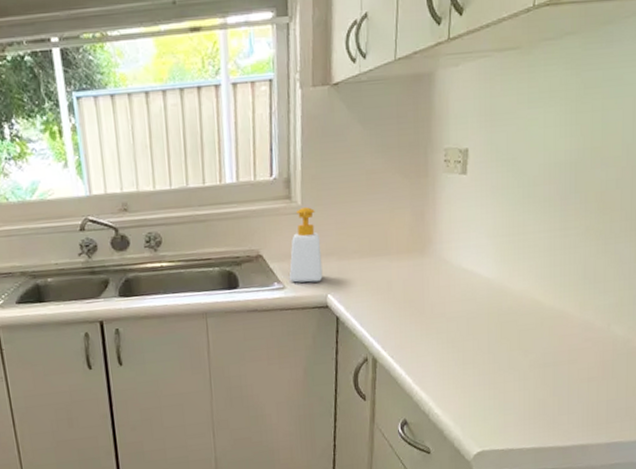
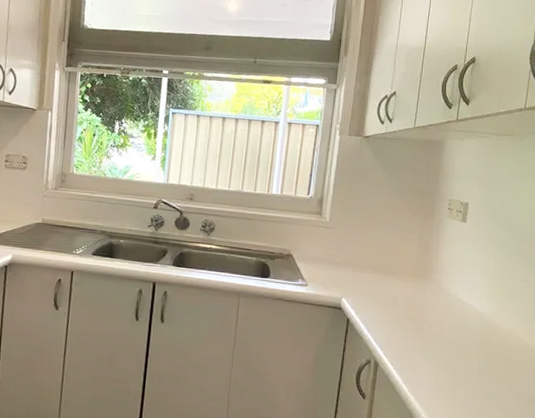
soap bottle: present [289,207,323,283] -> none [312,224,341,286]

